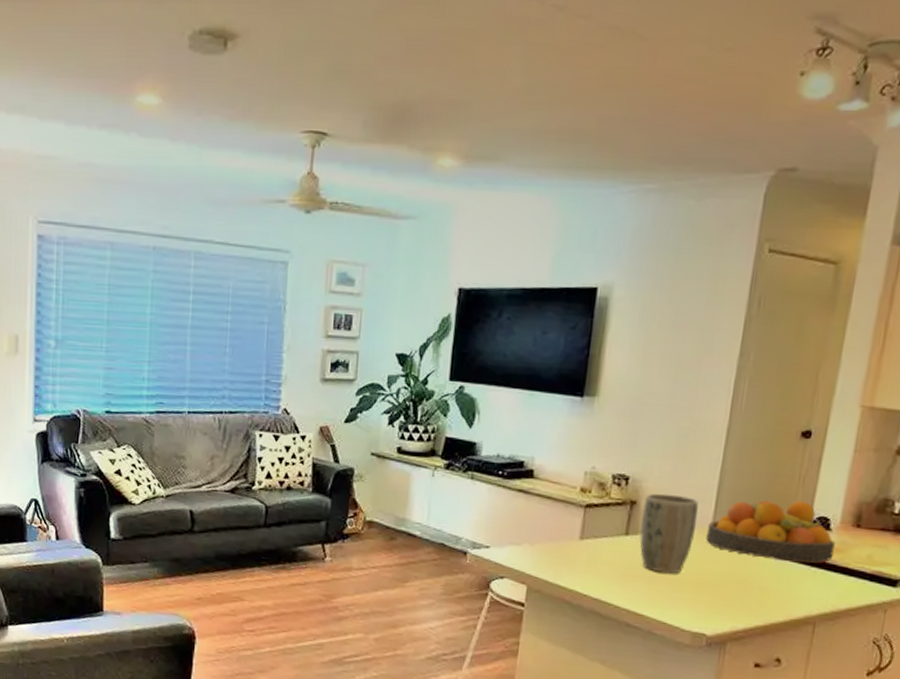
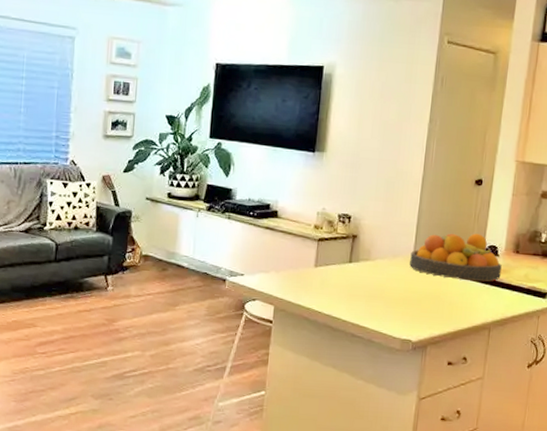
plant pot: present [640,493,699,574] -> none [360,229,403,293]

